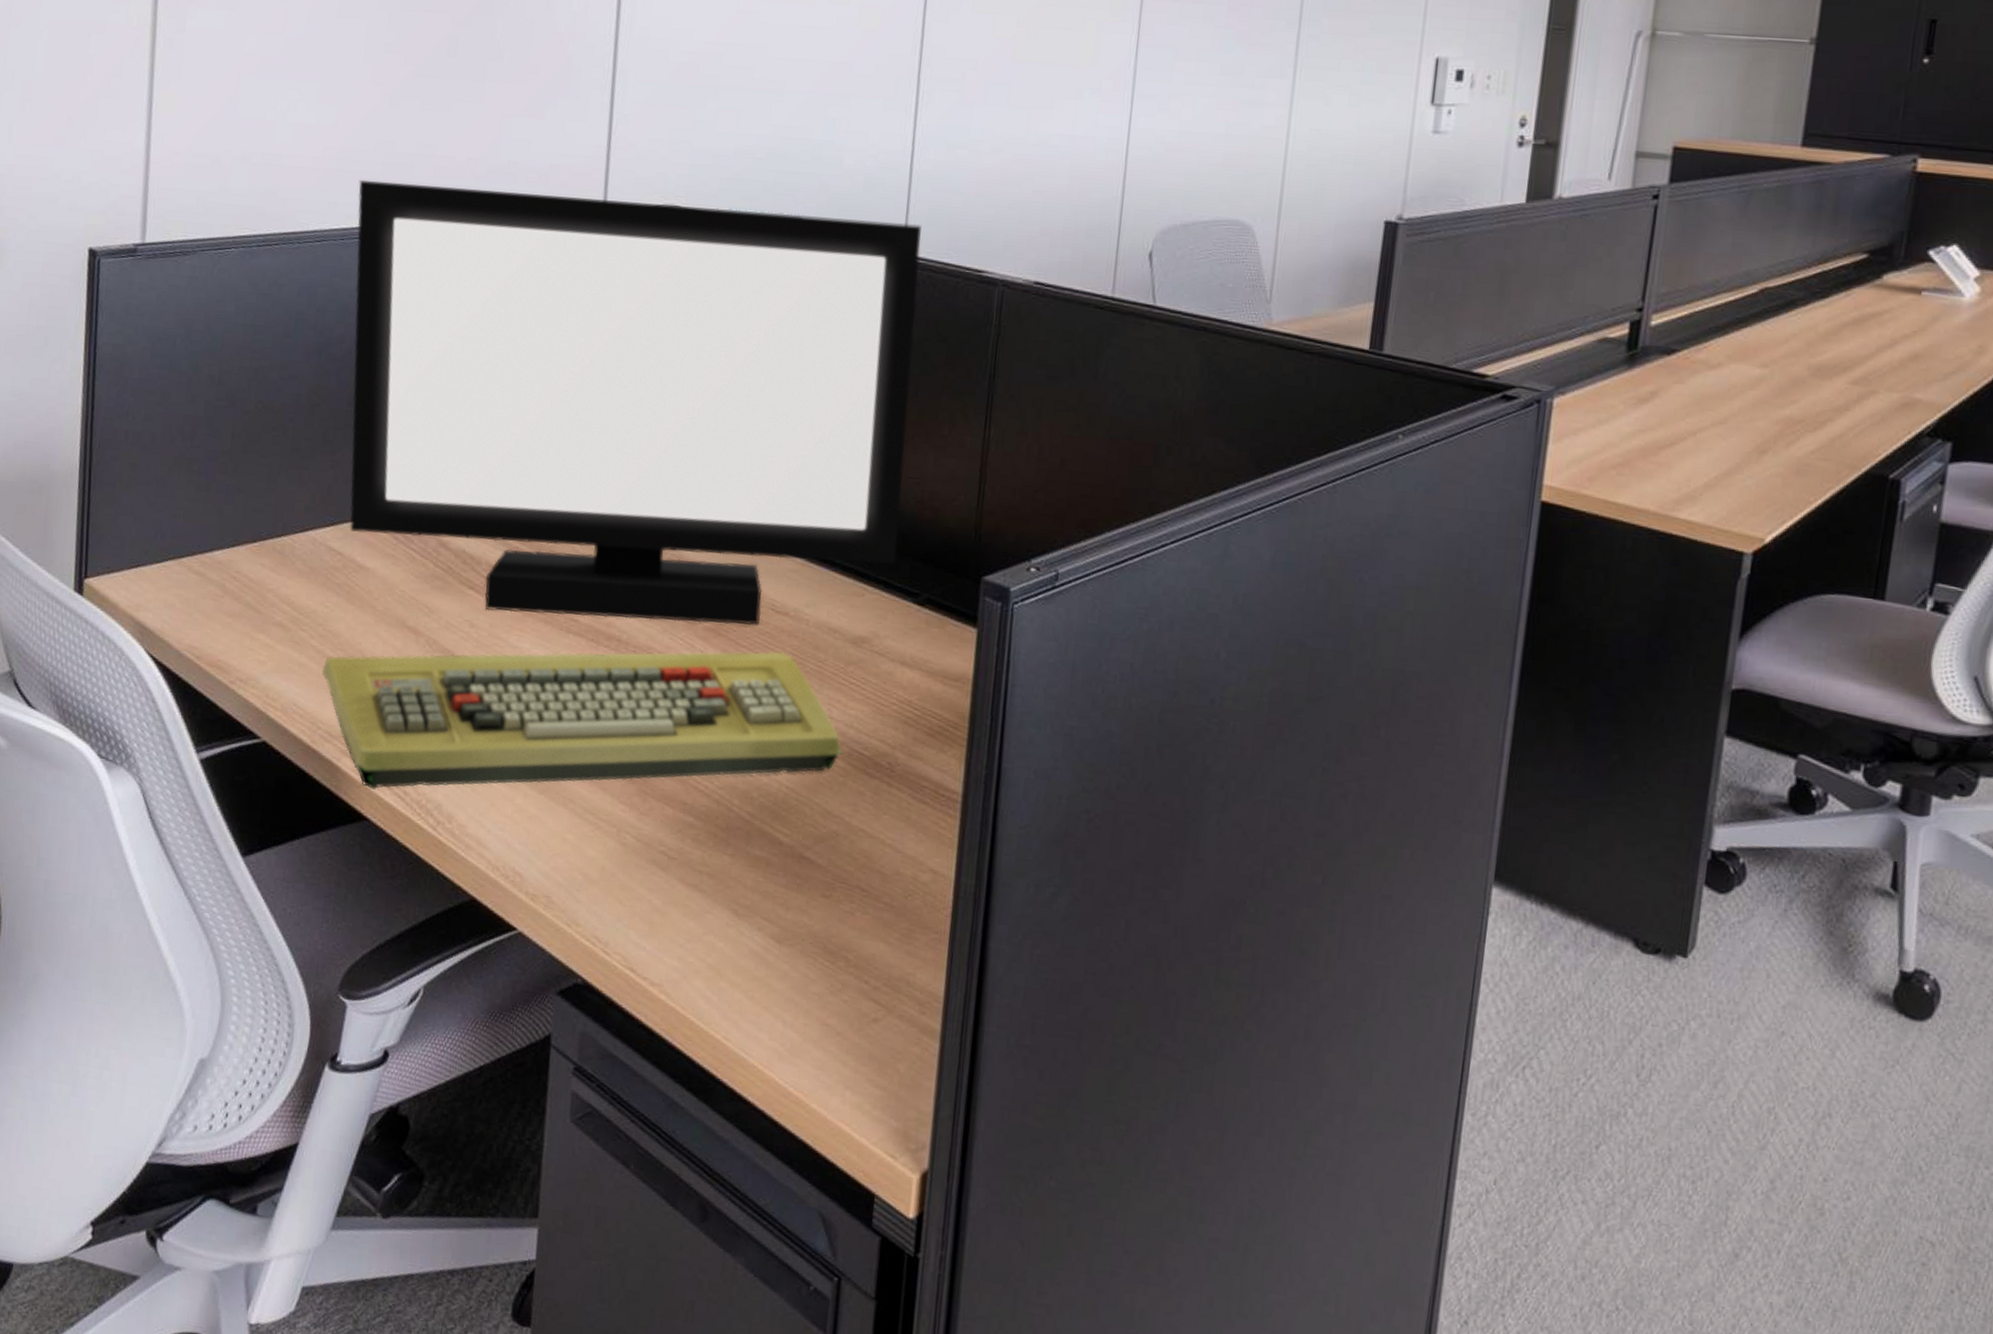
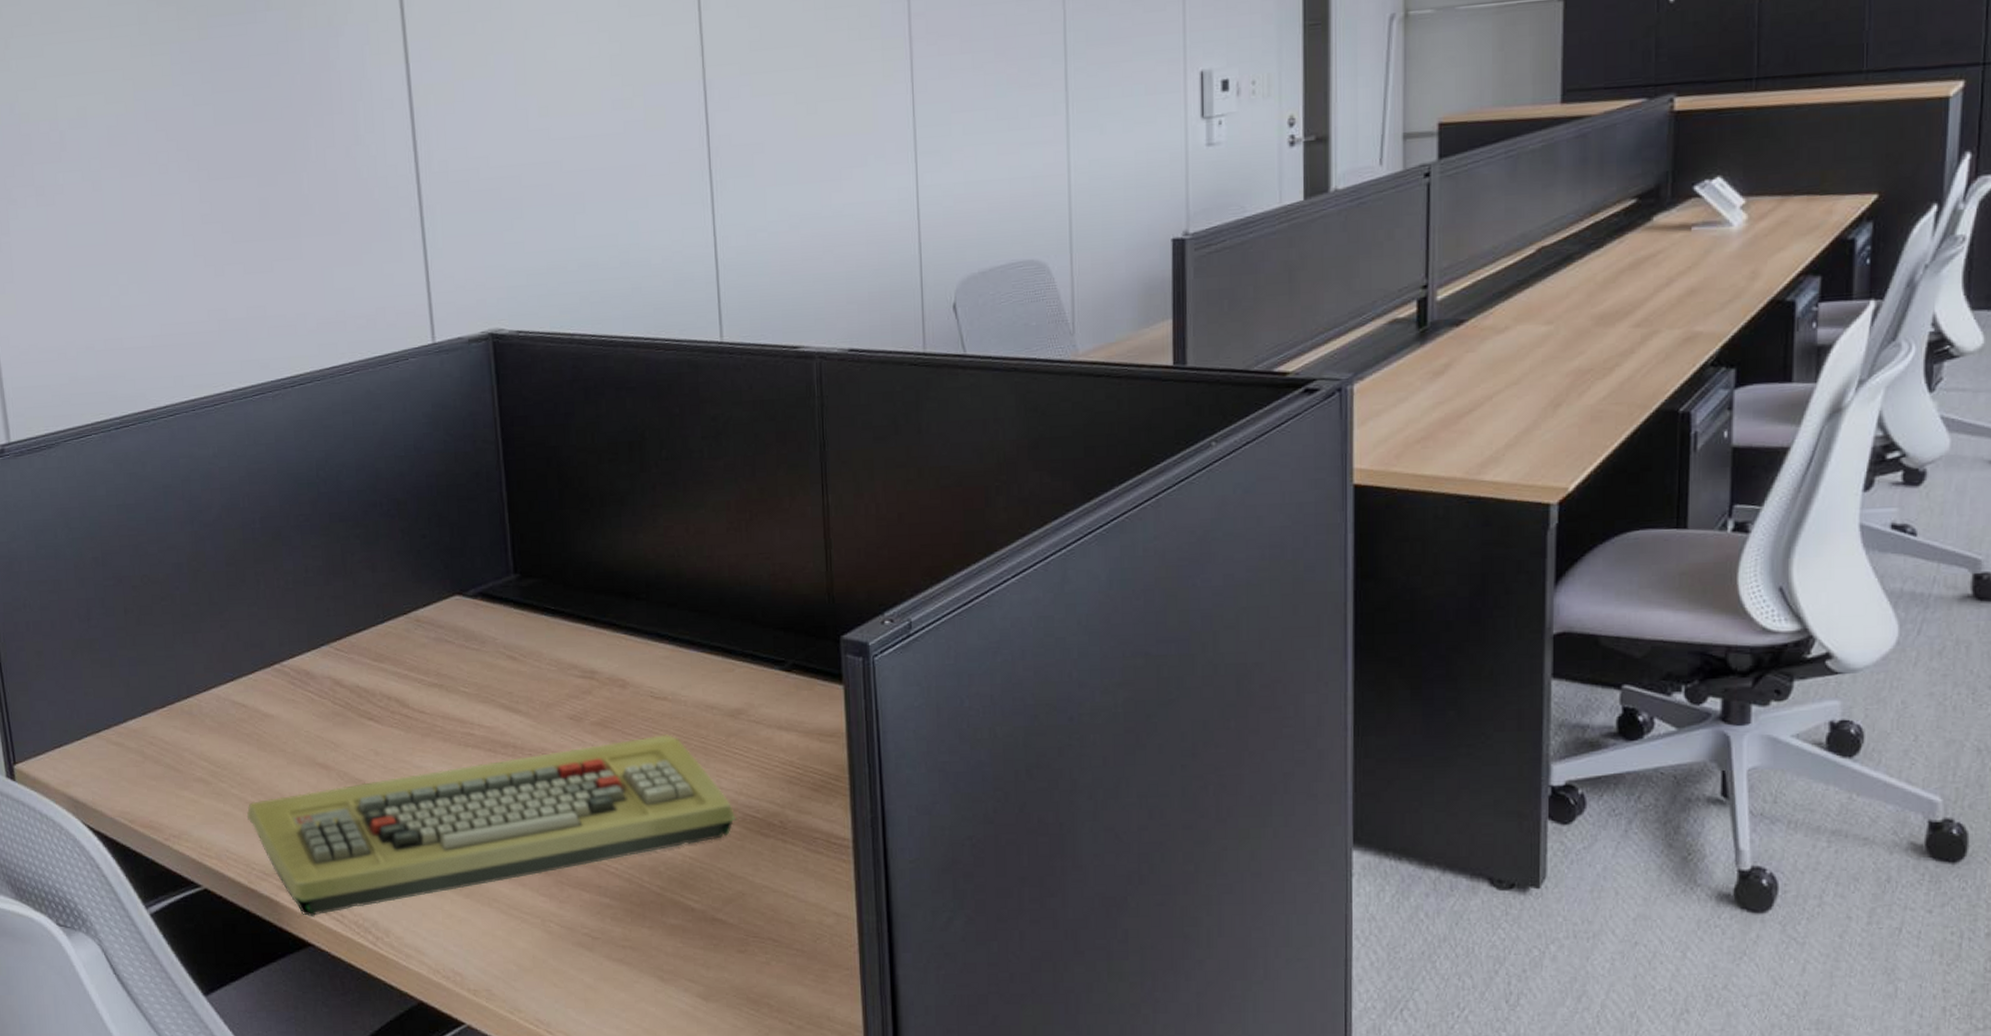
monitor: present [349,179,922,626] -> none [199,312,759,738]

